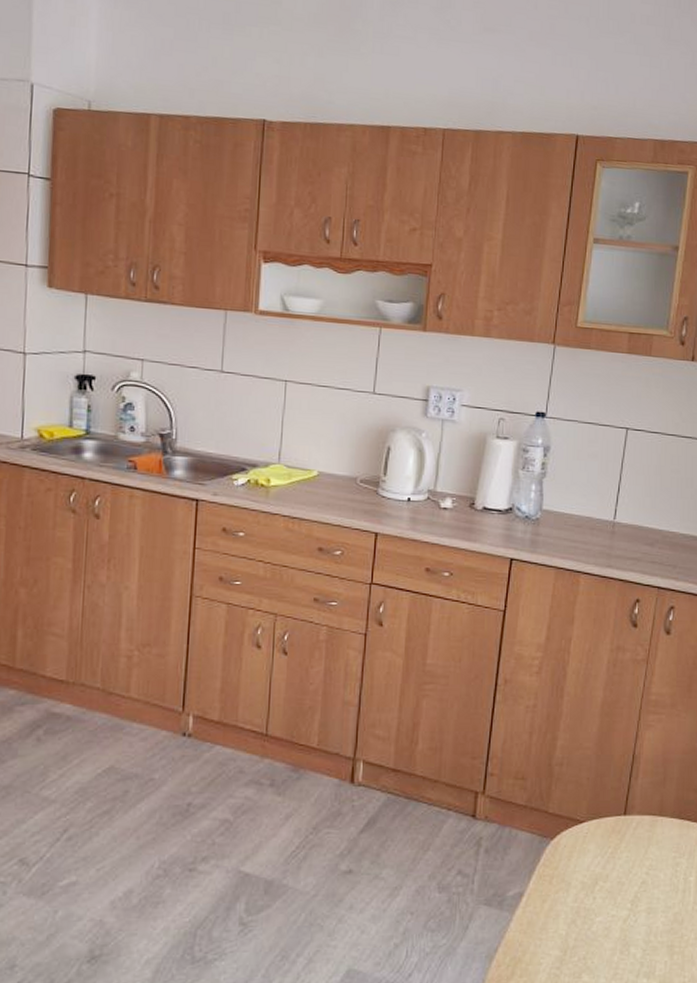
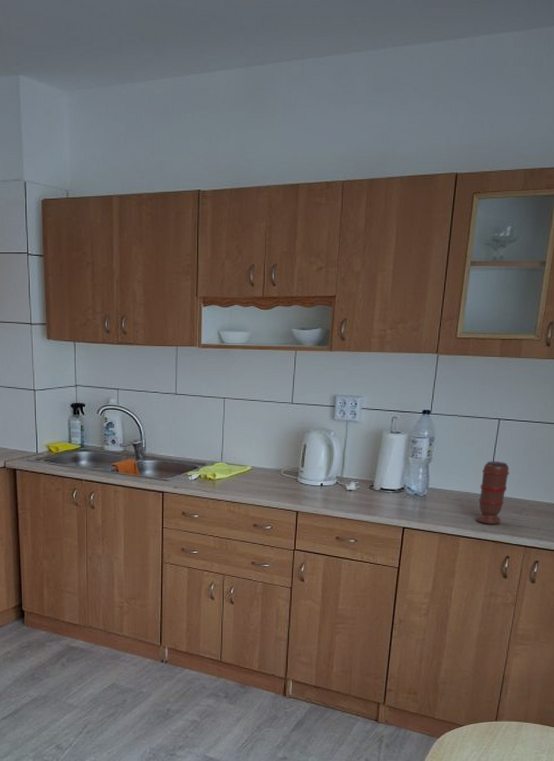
spice grinder: none [599,479,639,559] -> present [476,461,509,524]

